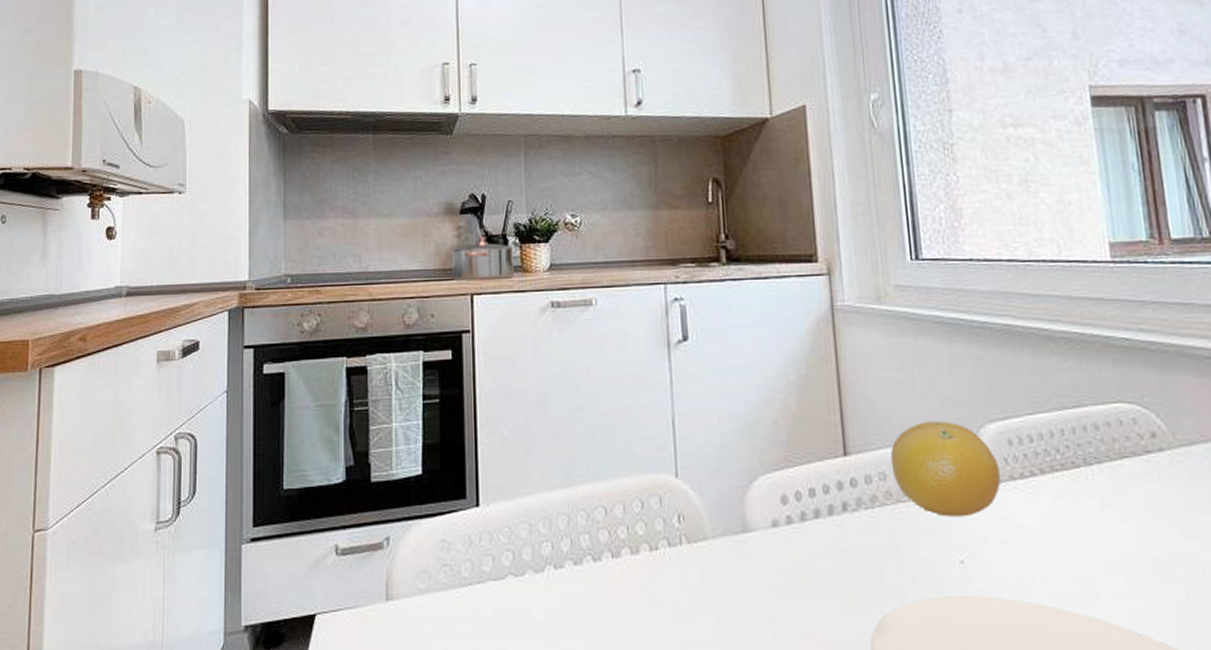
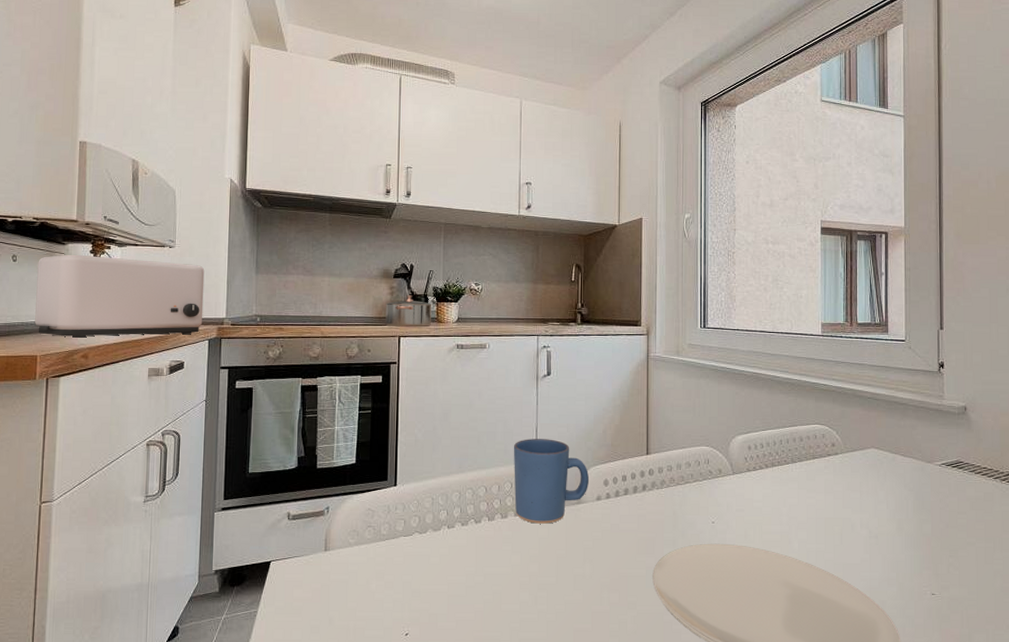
toaster: none [26,209,222,315] -> present [35,254,205,338]
mug: none [640,435,759,563] -> present [513,439,590,524]
fruit: present [890,421,1002,517] -> none [675,433,742,494]

